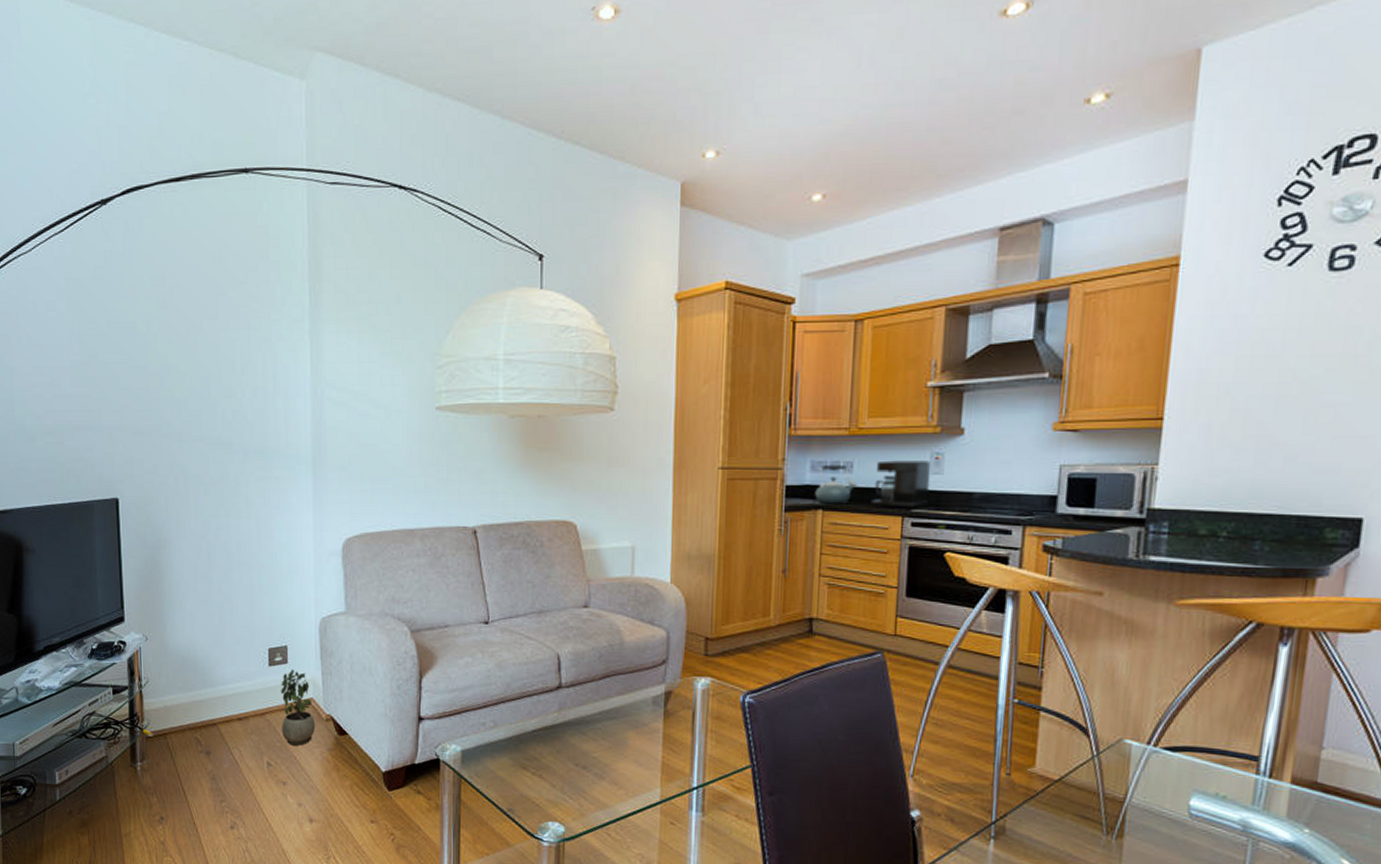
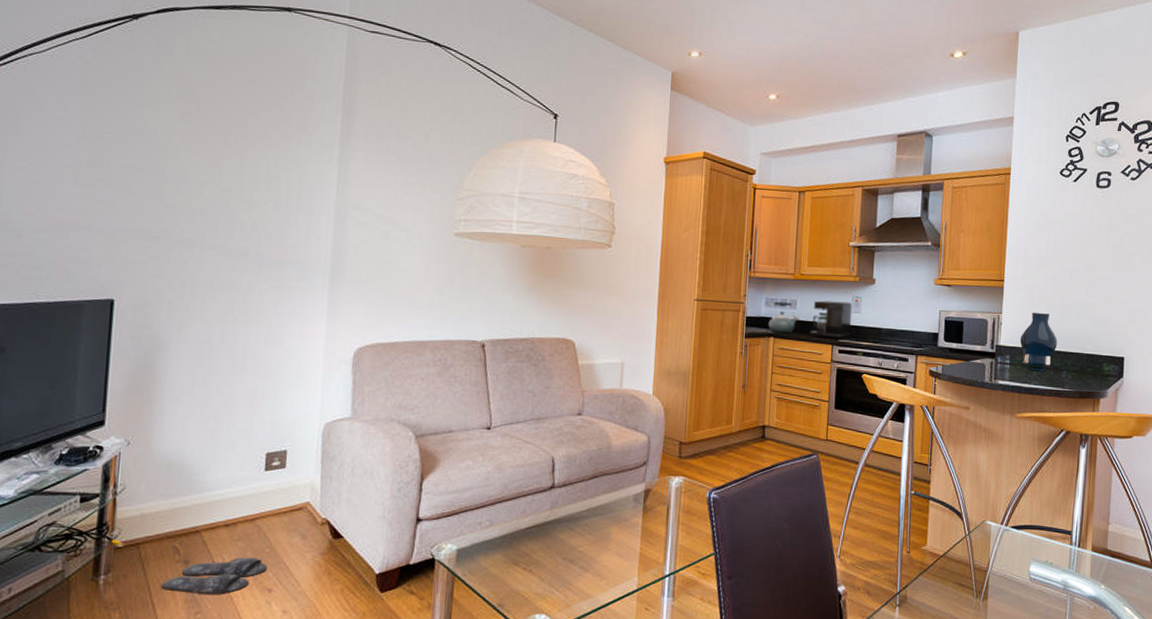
slippers: none [188,750,280,785] -> present [161,557,268,595]
potted plant: present [281,669,316,746] -> none [272,474,310,551]
vase: none [1185,461,1249,543] -> present [1019,313,1058,372]

